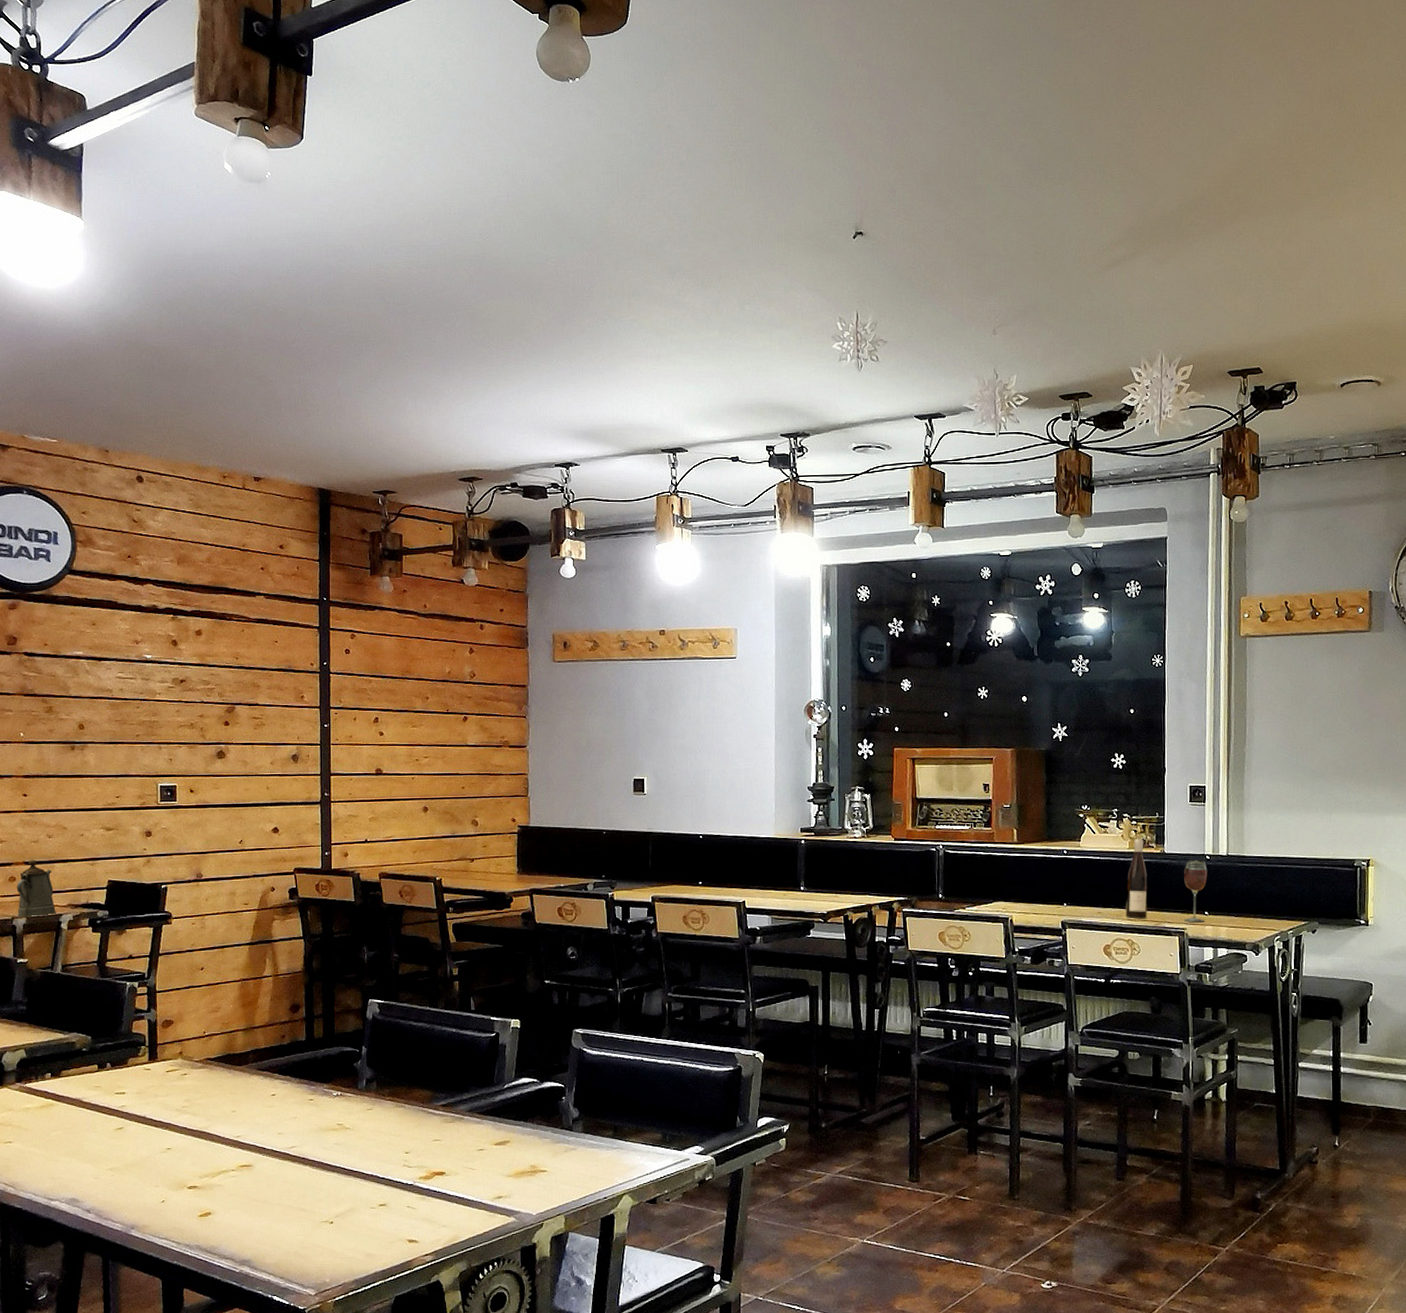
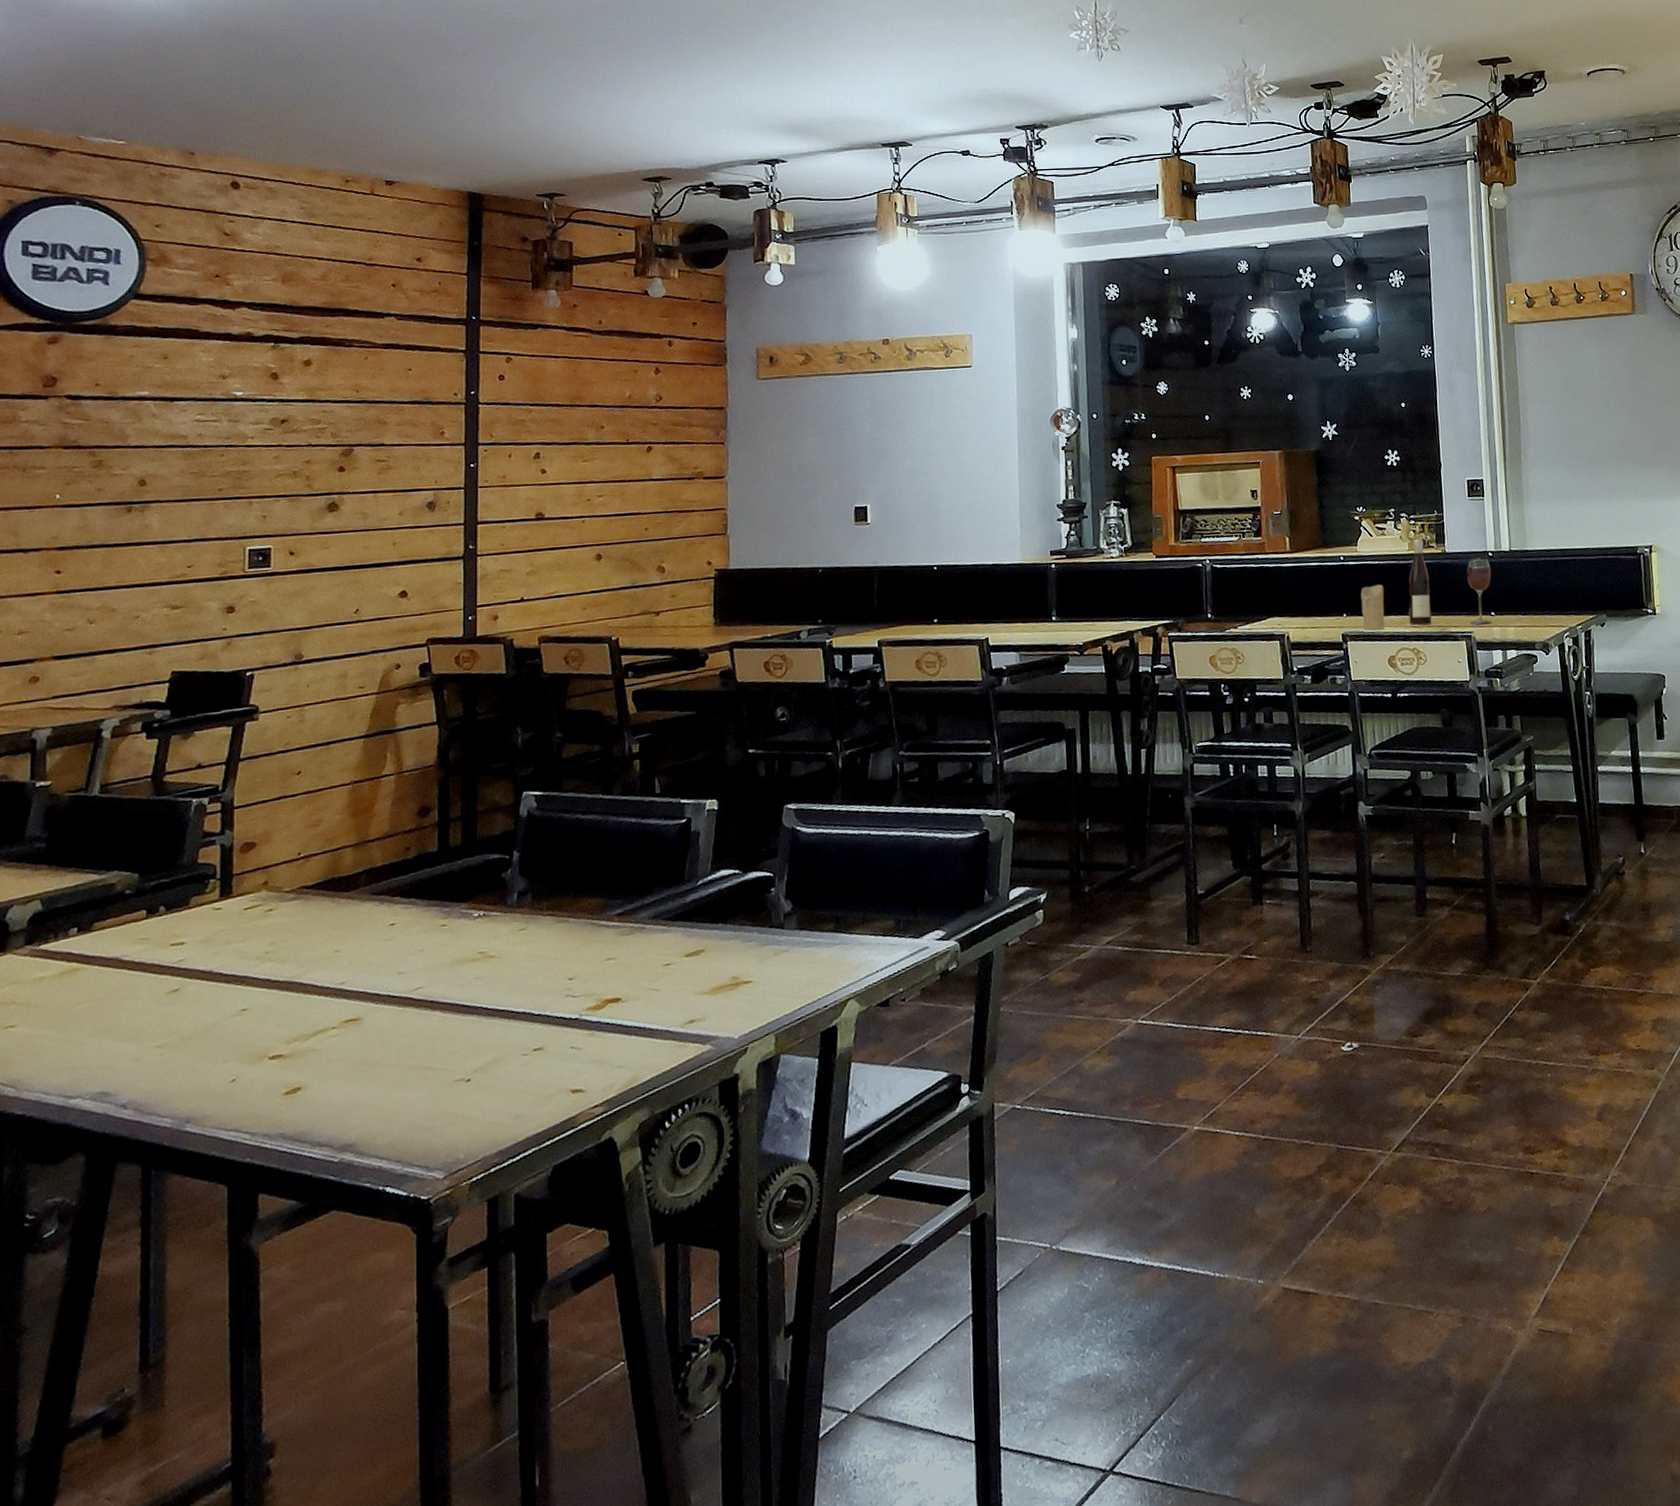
coffee pot: present [17,859,57,918] -> none [38,652,97,729]
candle: none [1081,879,1104,921] -> present [1360,584,1385,631]

